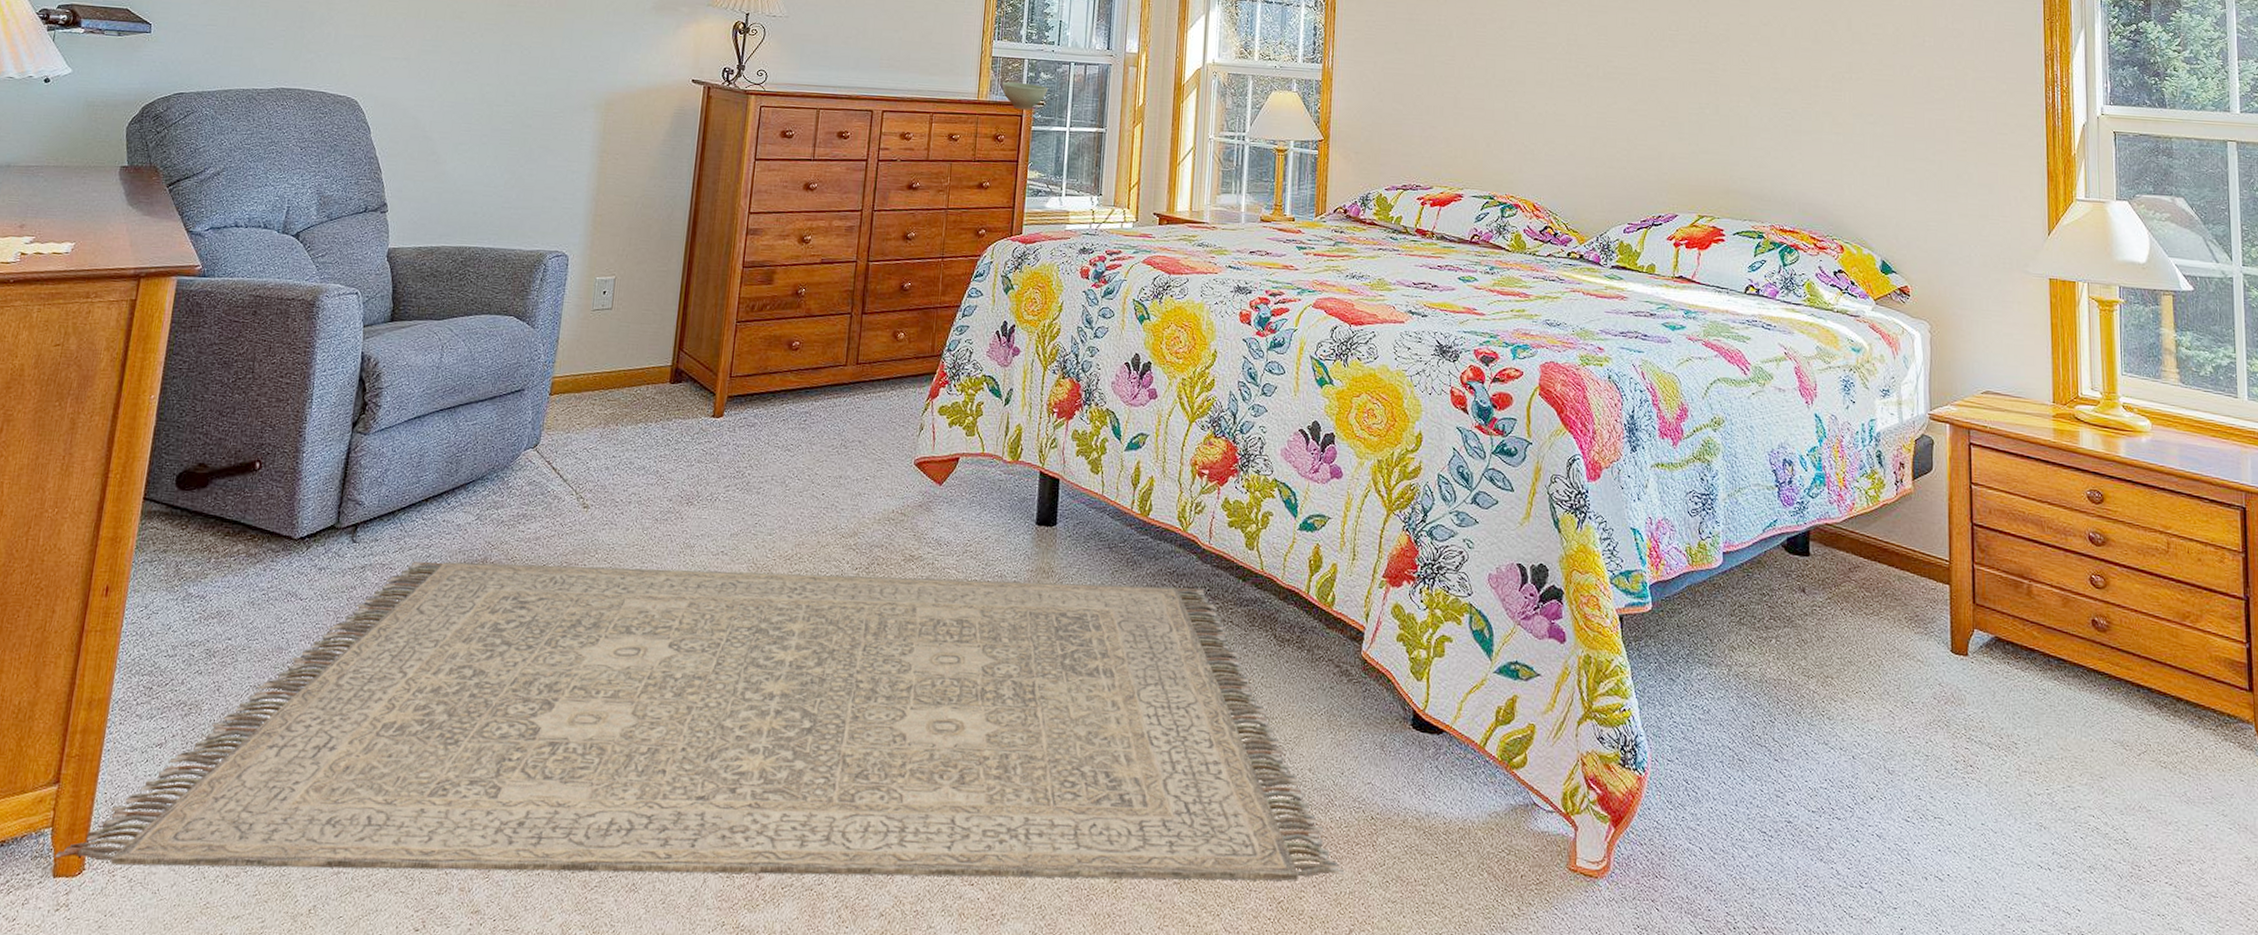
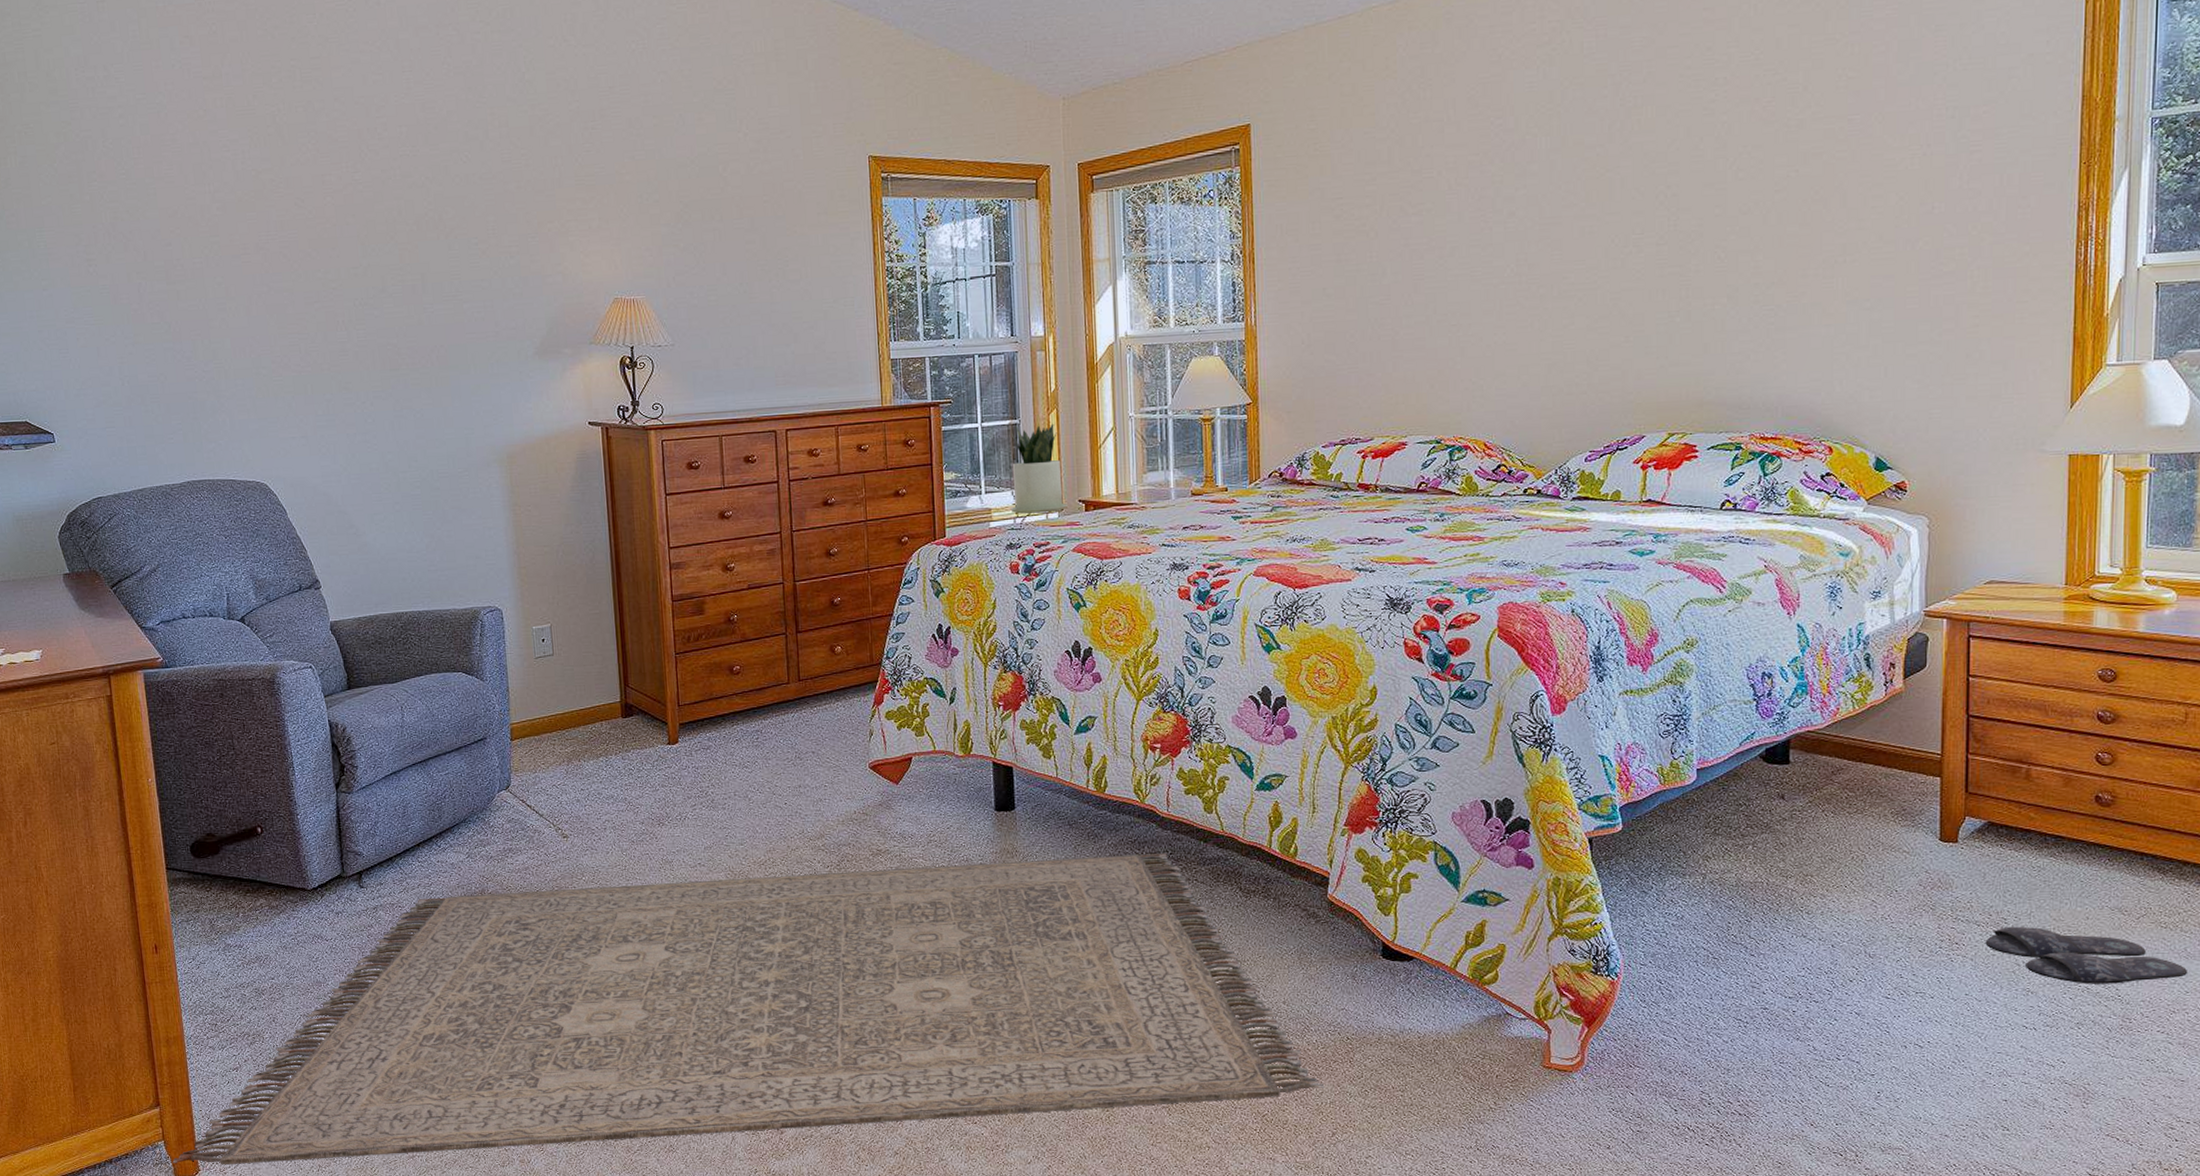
bowl: present [1002,81,1049,111] -> none [905,382,955,412]
planter: none [1087,135,1144,222] -> present [1010,424,1069,514]
slippers: none [1998,752,2189,826] -> present [1985,926,2187,984]

